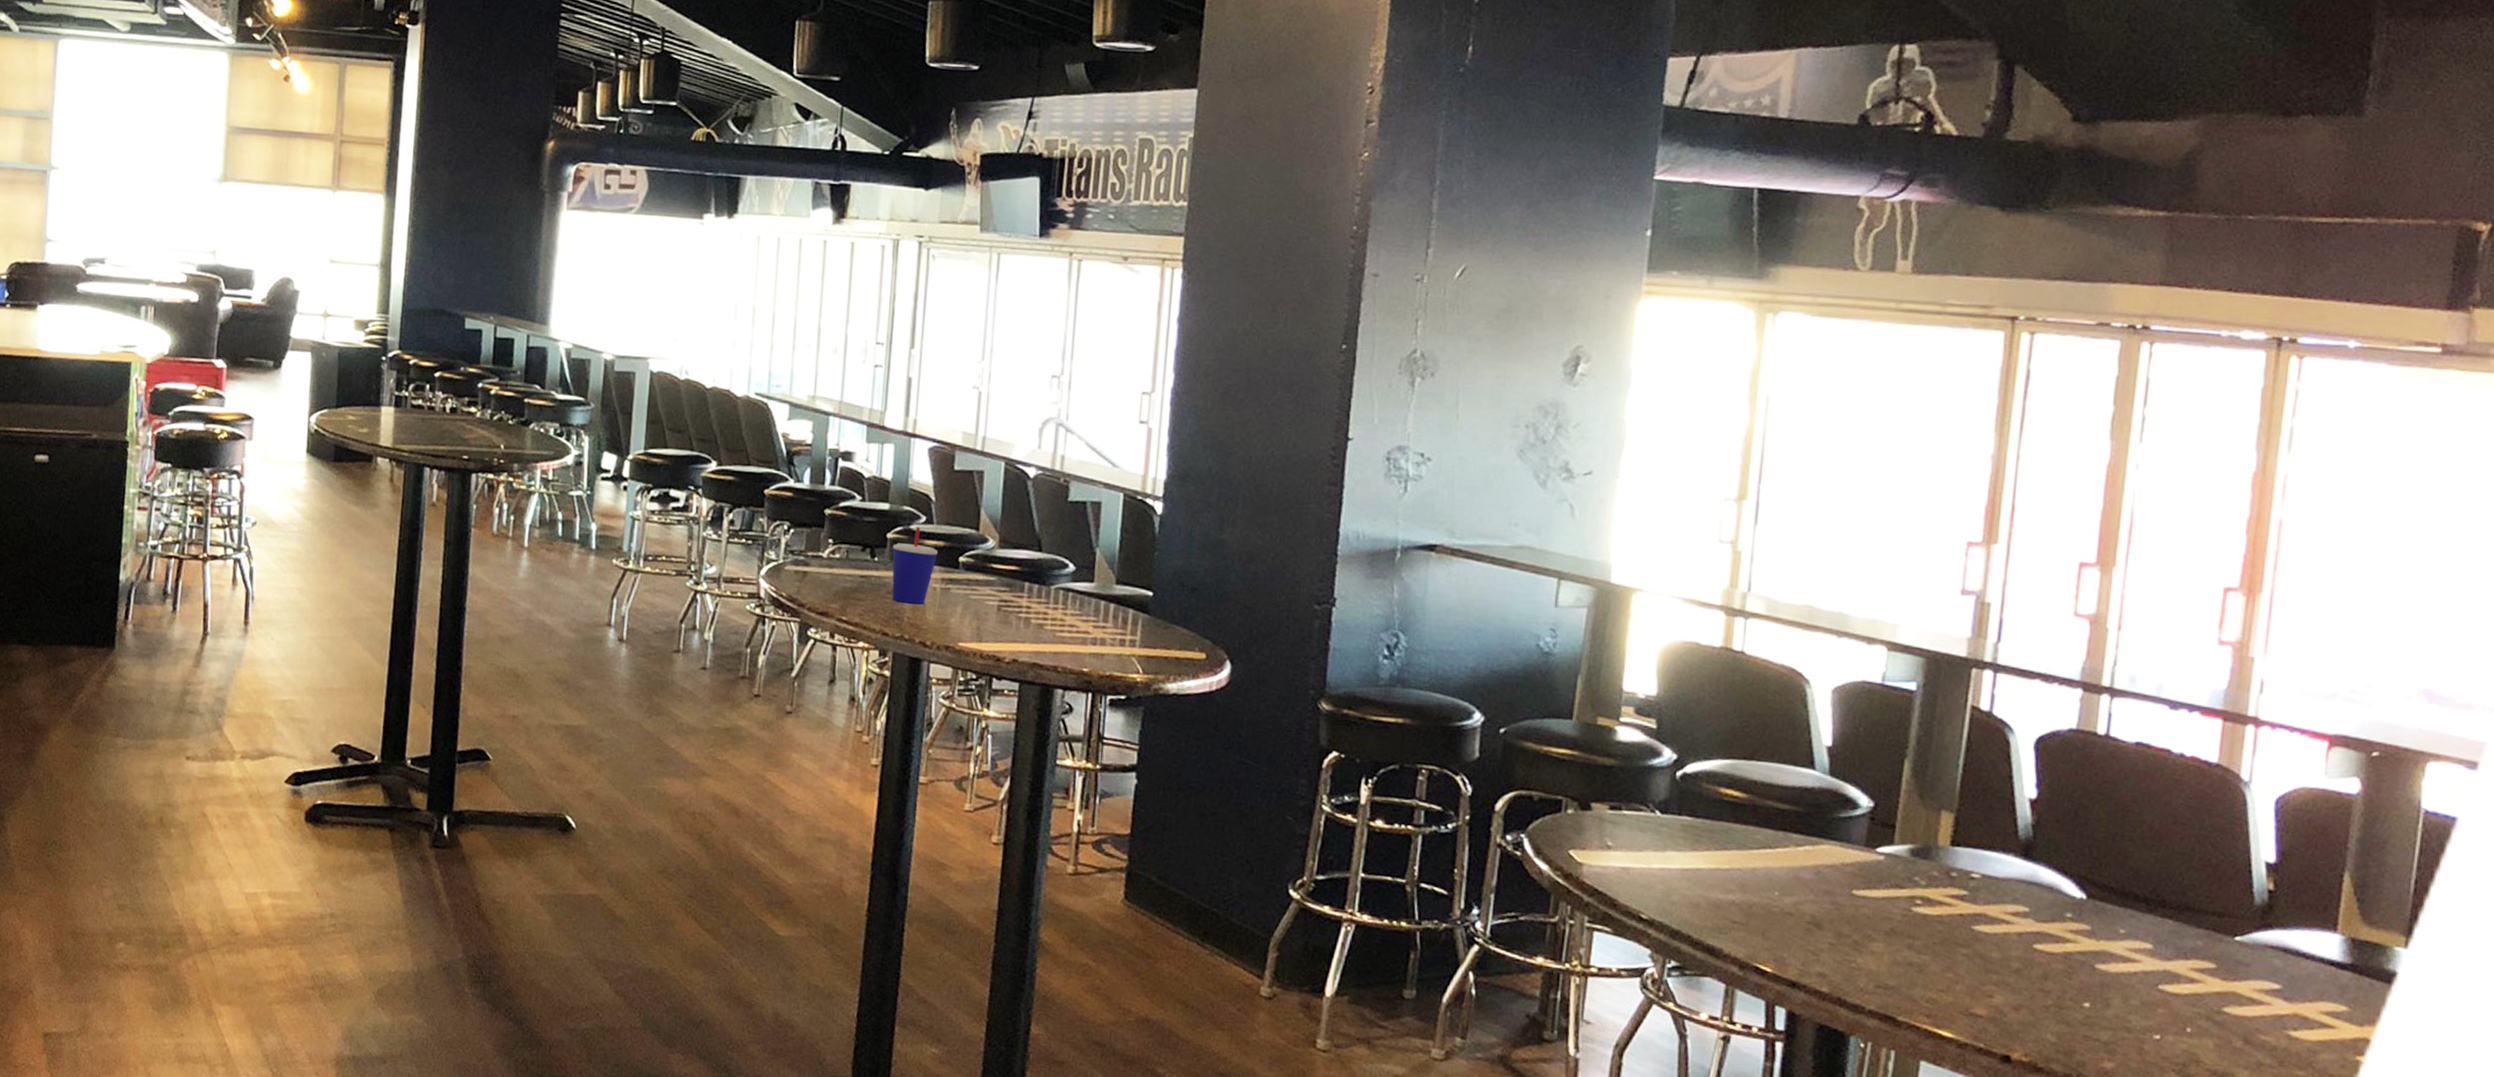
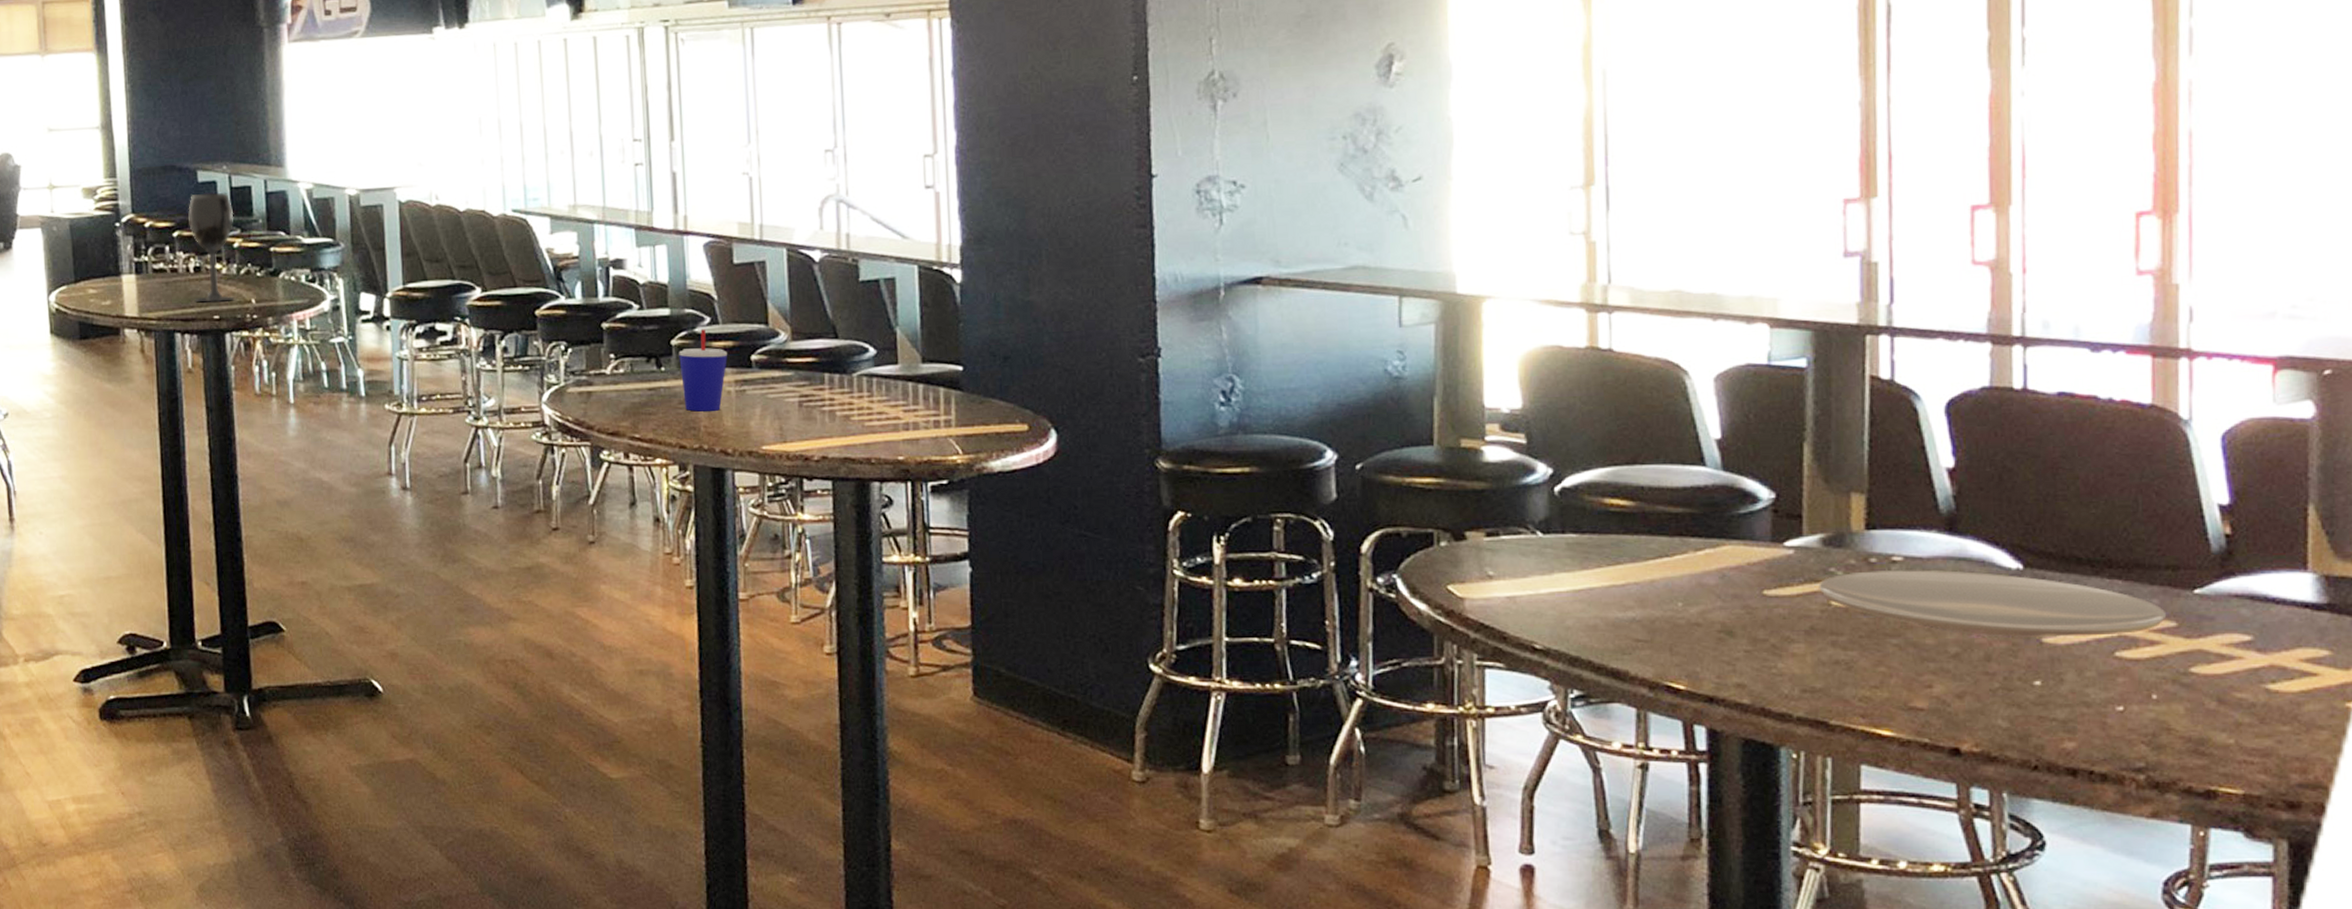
wine glass: none [446,340,495,444] -> present [188,192,235,303]
plate: none [1902,883,2209,970] -> present [1819,570,2167,637]

